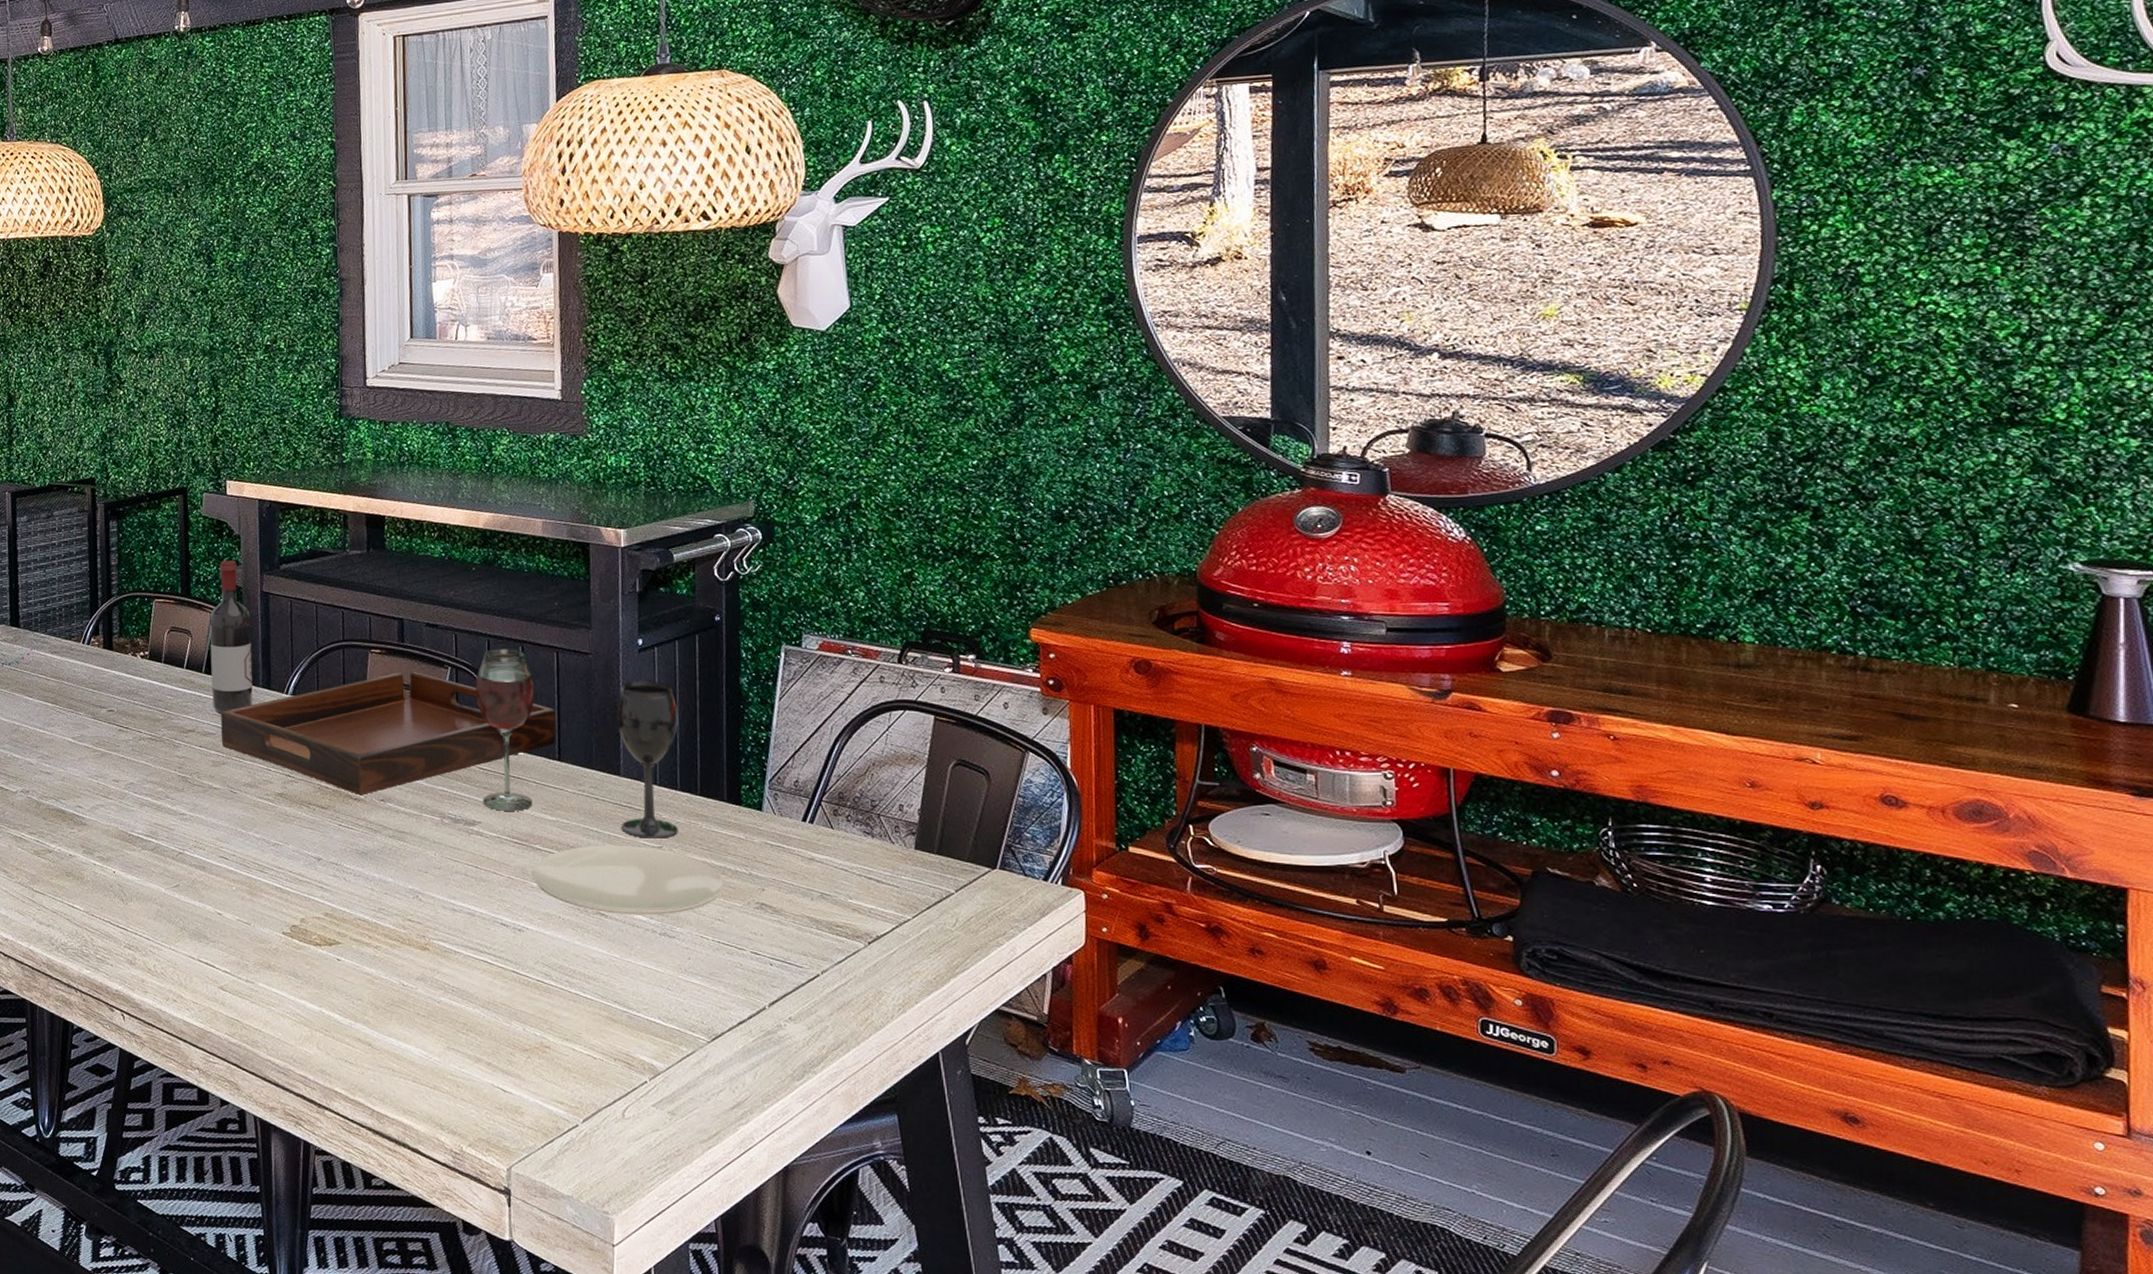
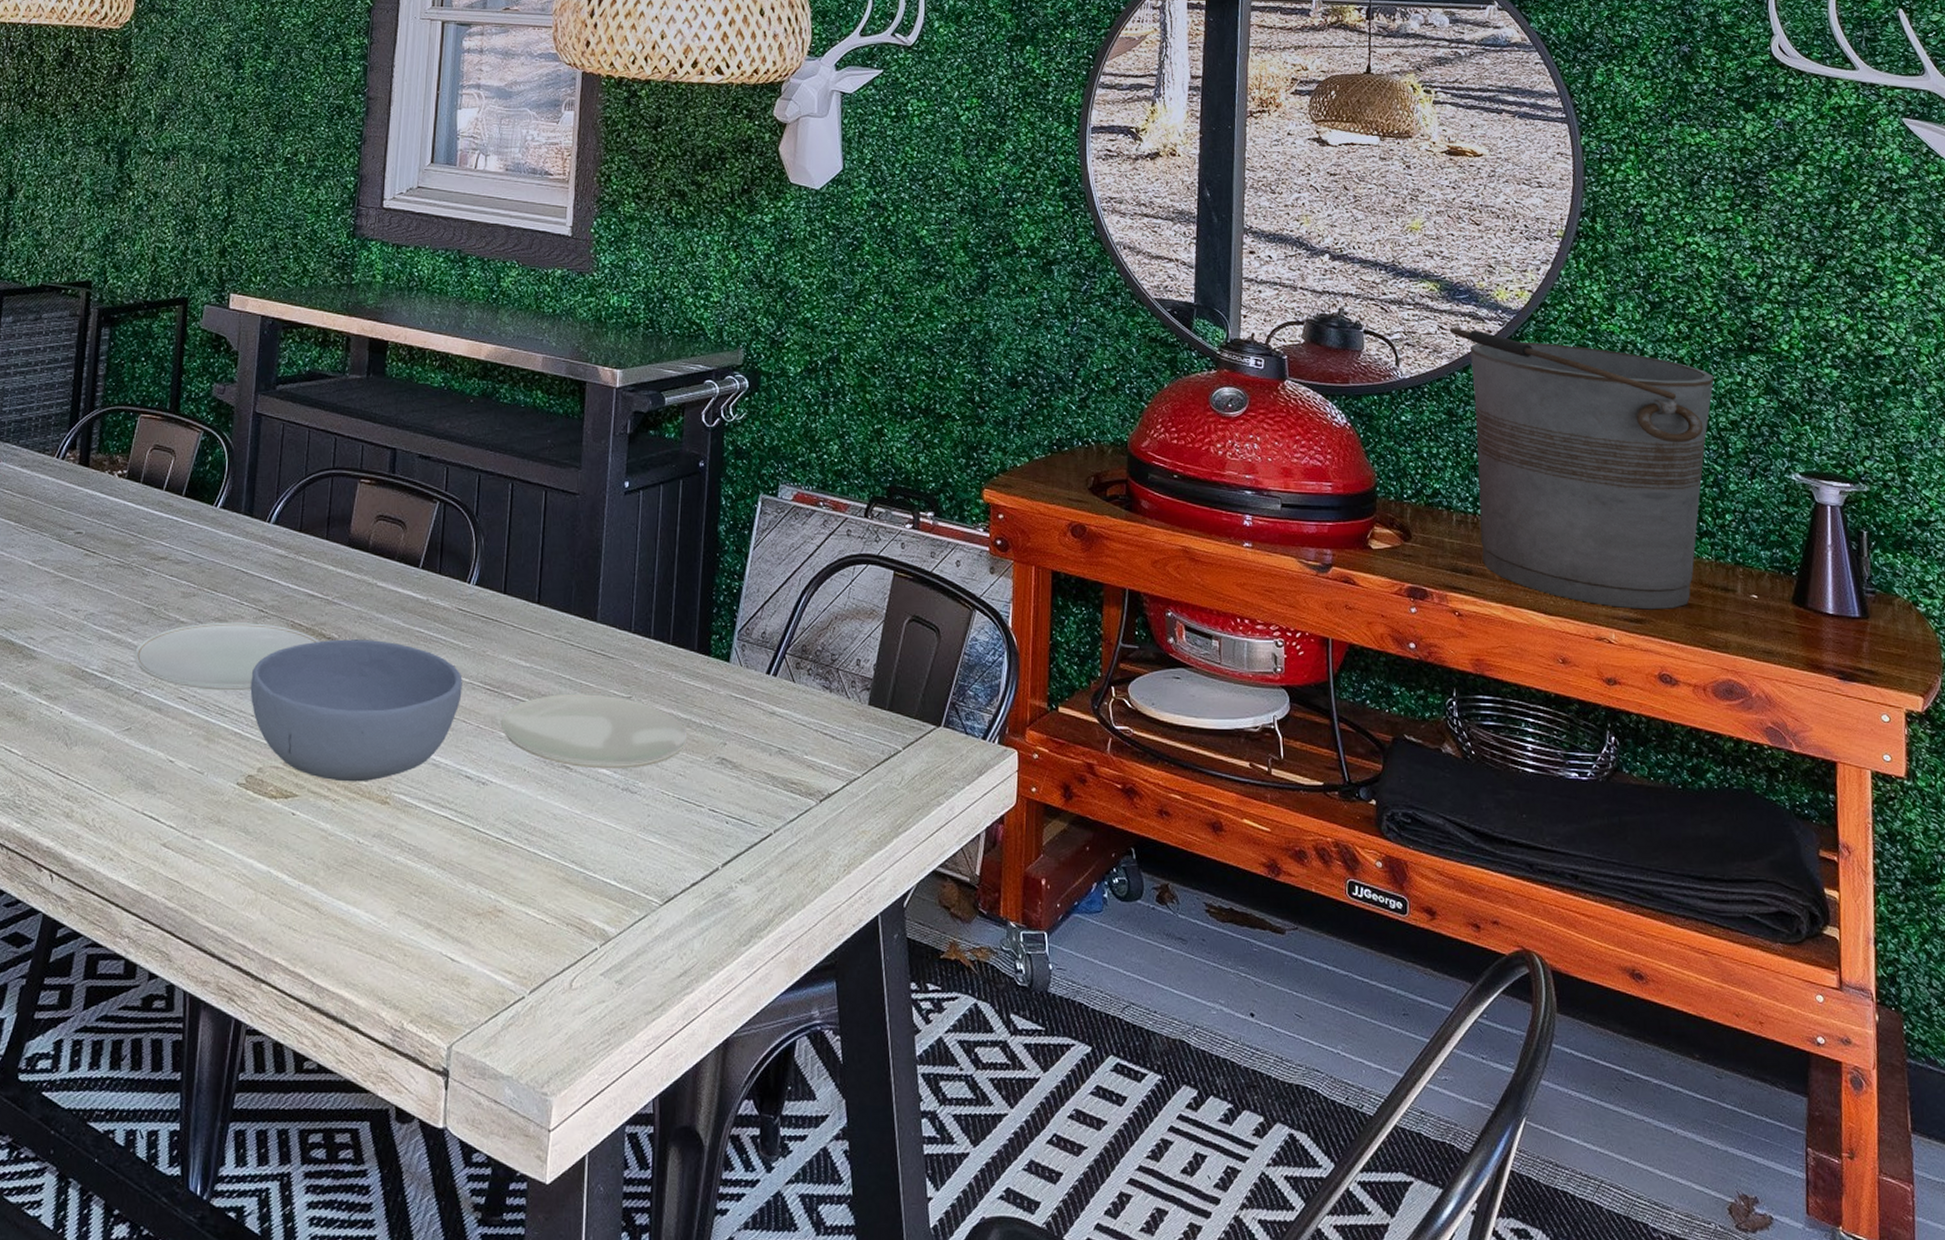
plate: none [174,787,348,850] -> present [133,622,321,691]
wine bottle: present [209,560,253,715] -> none [189,377,240,542]
serving tray: present [221,672,557,794] -> none [195,505,539,633]
bowl: none [285,799,491,930] -> present [250,639,463,782]
wineglass: present [475,649,535,811] -> none [458,485,521,656]
wine glass: present [616,680,679,838] -> none [593,524,658,688]
bucket: none [1596,423,1959,725] -> present [1449,328,1714,610]

